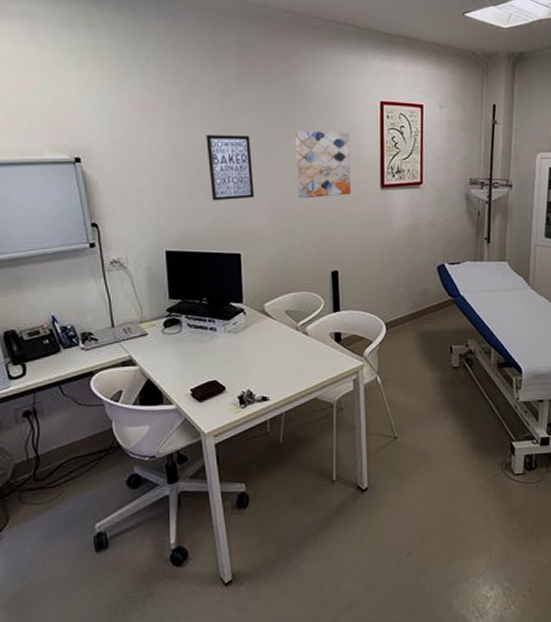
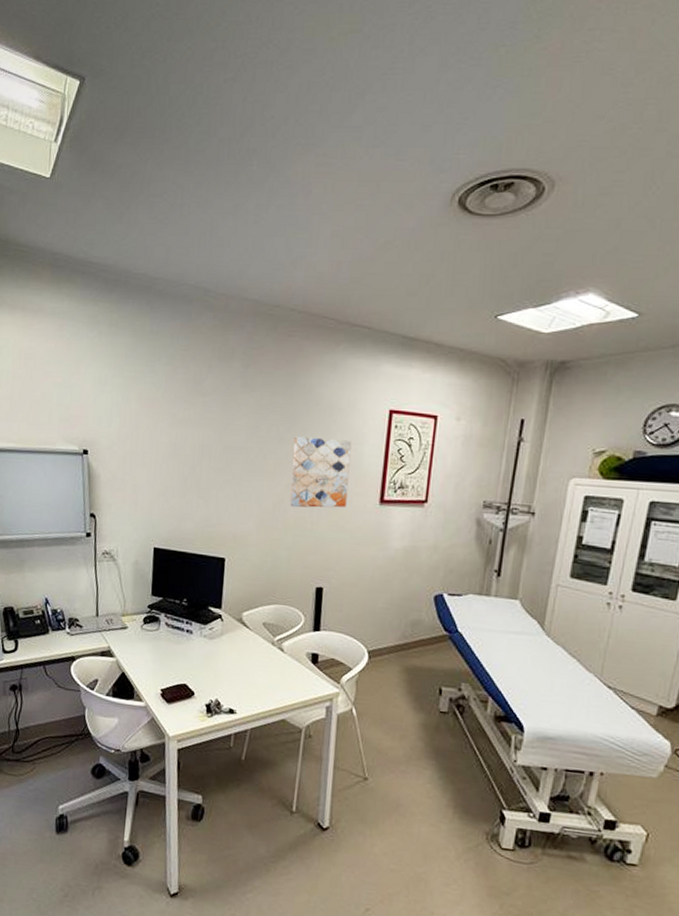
wall art: present [206,135,254,201] -> none [203,435,248,503]

